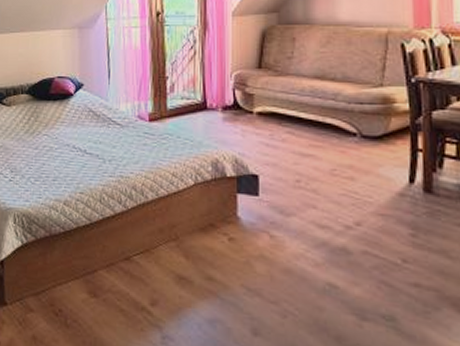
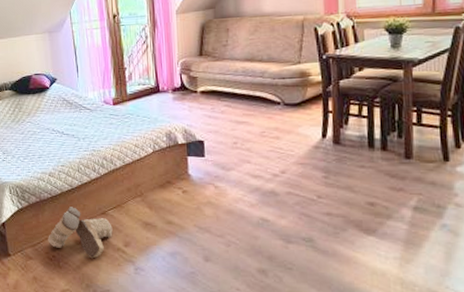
boots: none [55,246,137,318] -> present [48,207,113,259]

